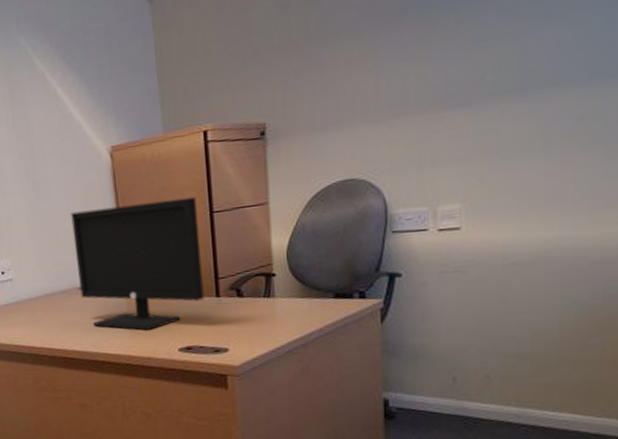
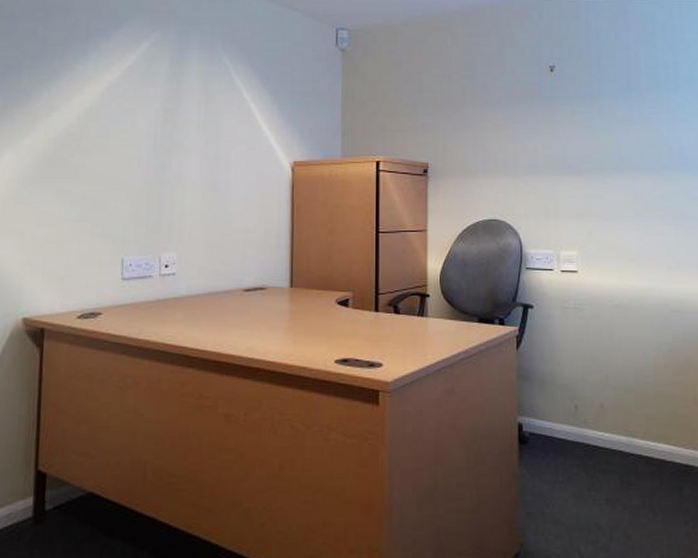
monitor: present [71,196,204,331] -> none [244,215,365,339]

